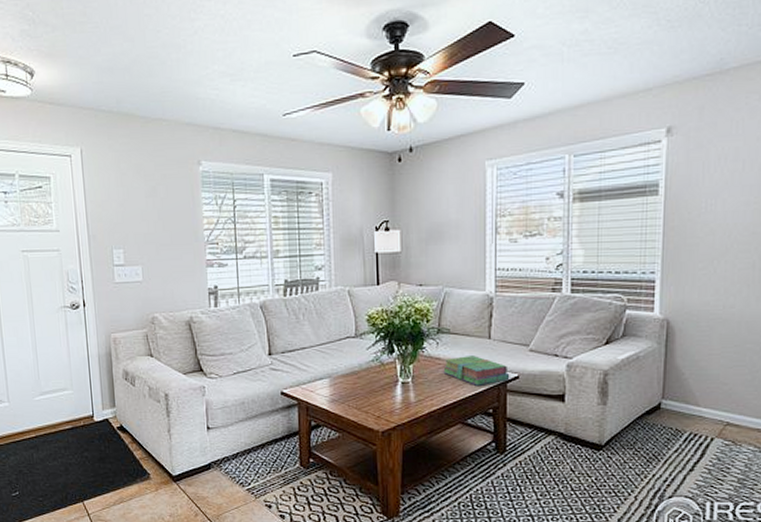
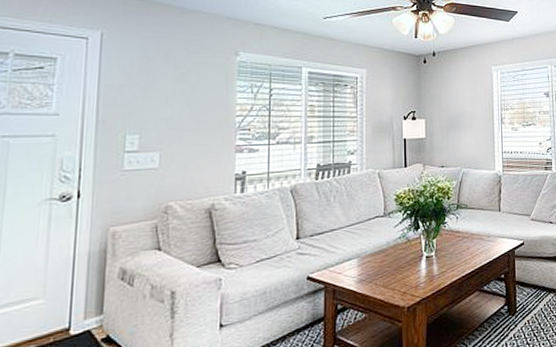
stack of books: present [443,356,510,386] -> none [462,227,517,254]

